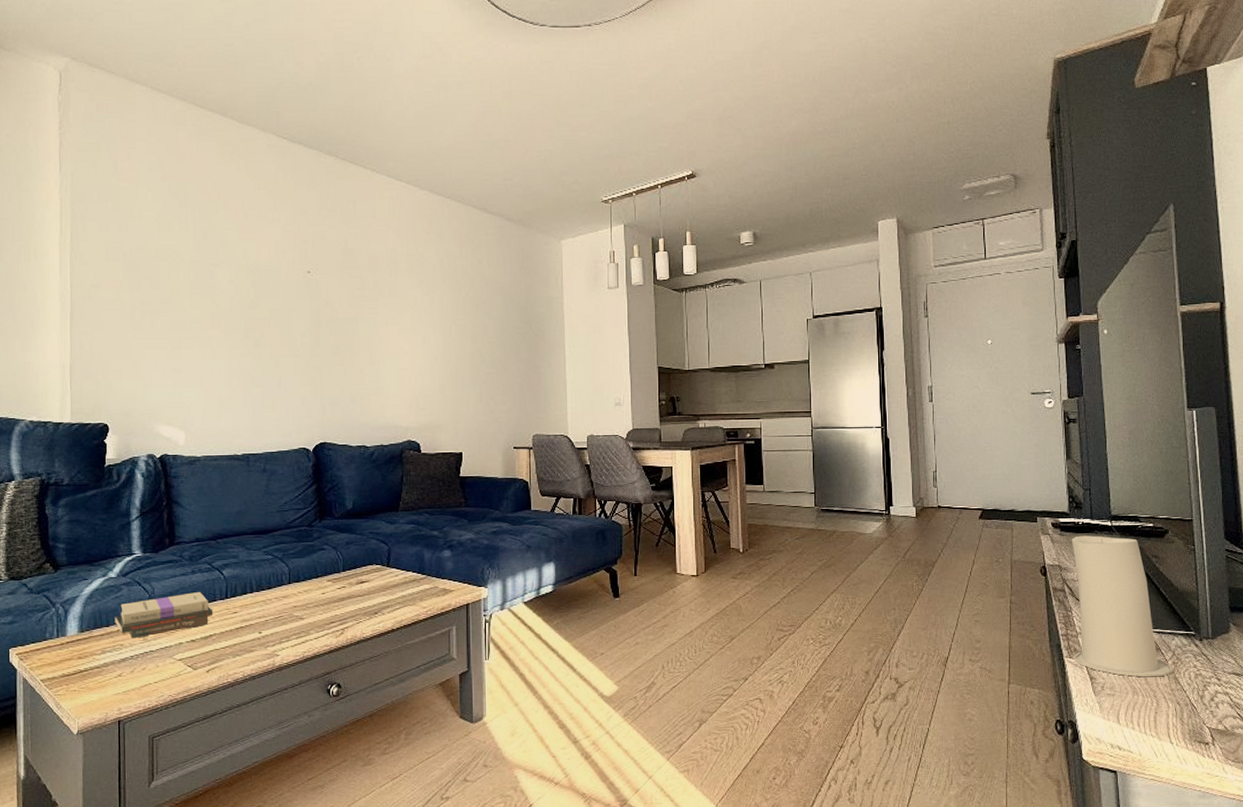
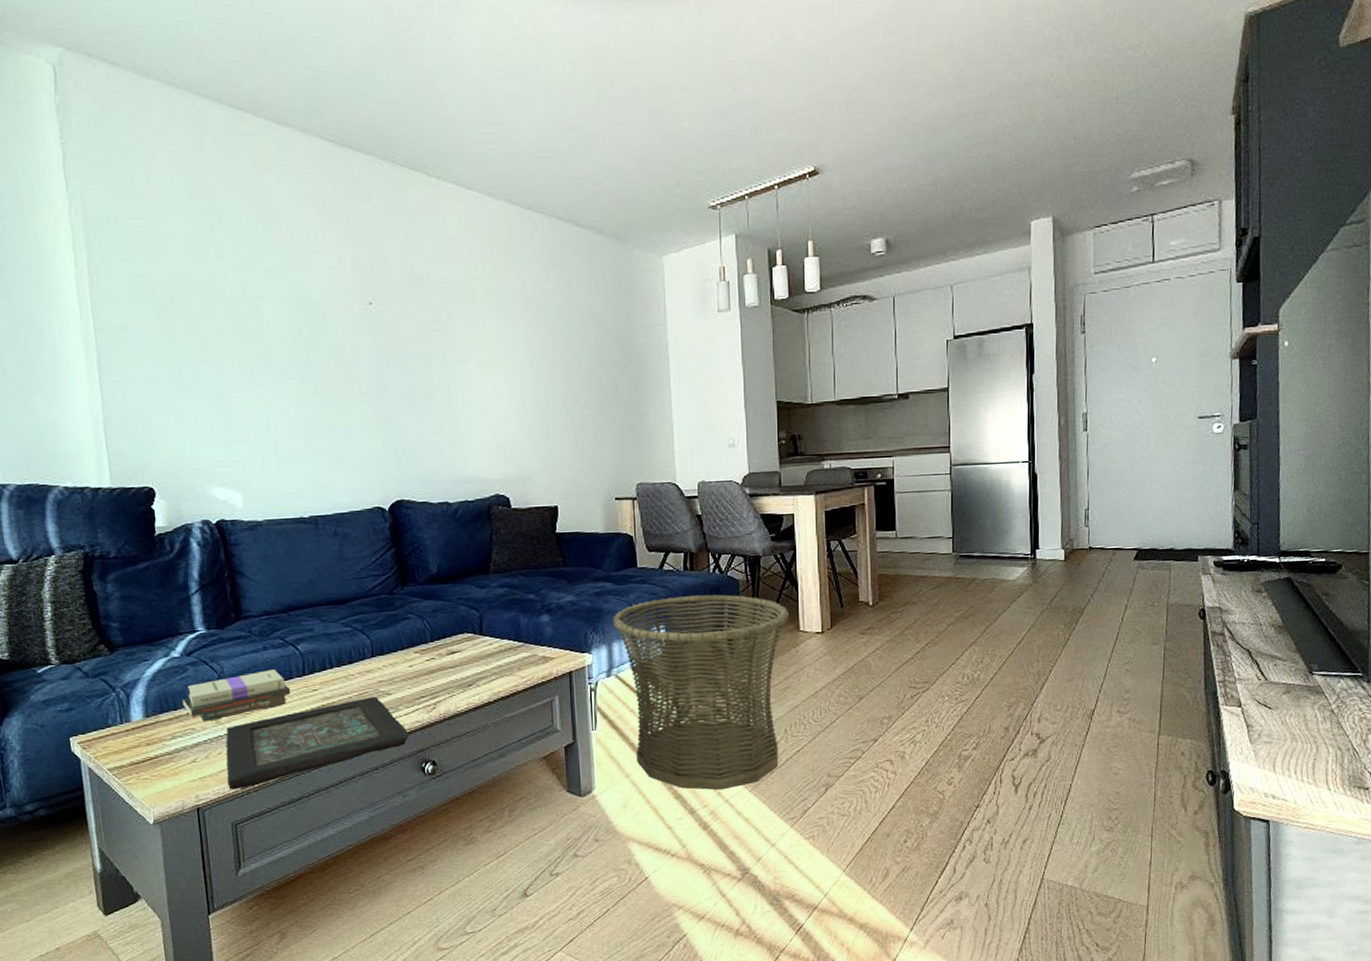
decorative tray: none [148,620,319,704] -> present [225,696,410,790]
basket: none [508,536,668,721] -> present [613,594,790,790]
candle: present [1071,535,1174,678] -> none [1229,573,1337,723]

